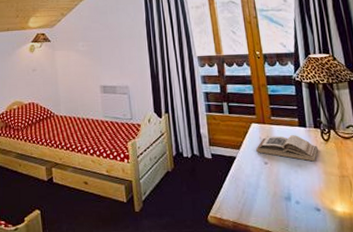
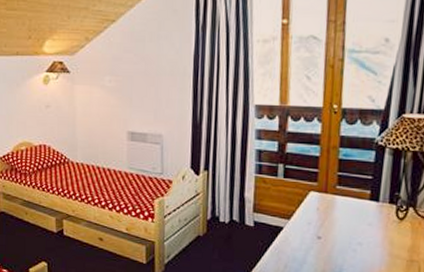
book: present [256,135,319,162] -> none [310,207,389,241]

